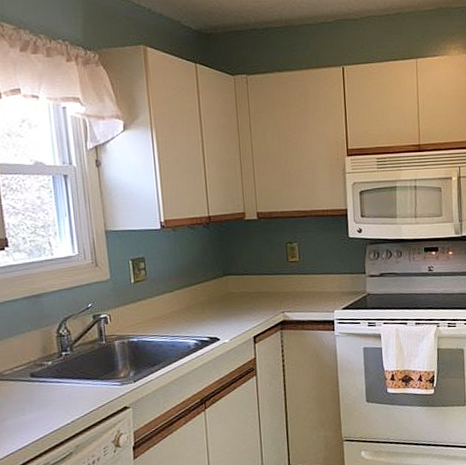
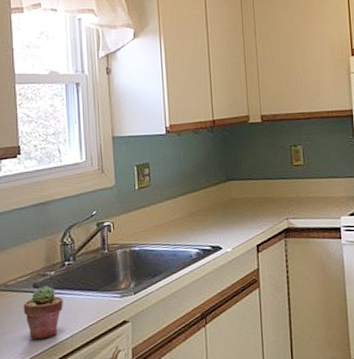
potted succulent: none [21,375,63,426] -> present [23,285,63,340]

